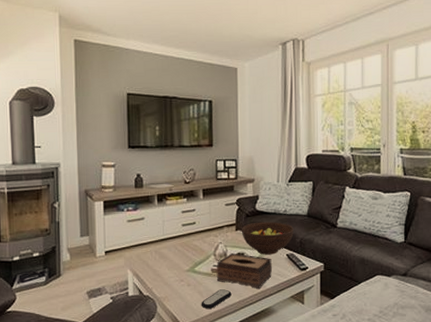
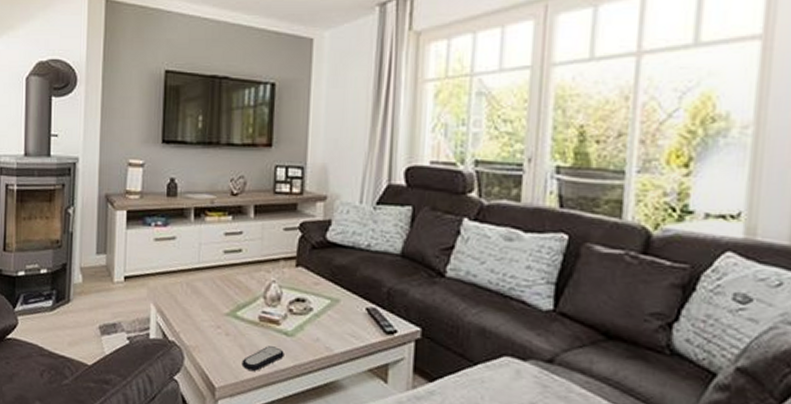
tissue box: present [216,253,272,289] -> none [265,297,344,352]
fruit bowl: present [241,222,294,255] -> none [303,257,379,306]

